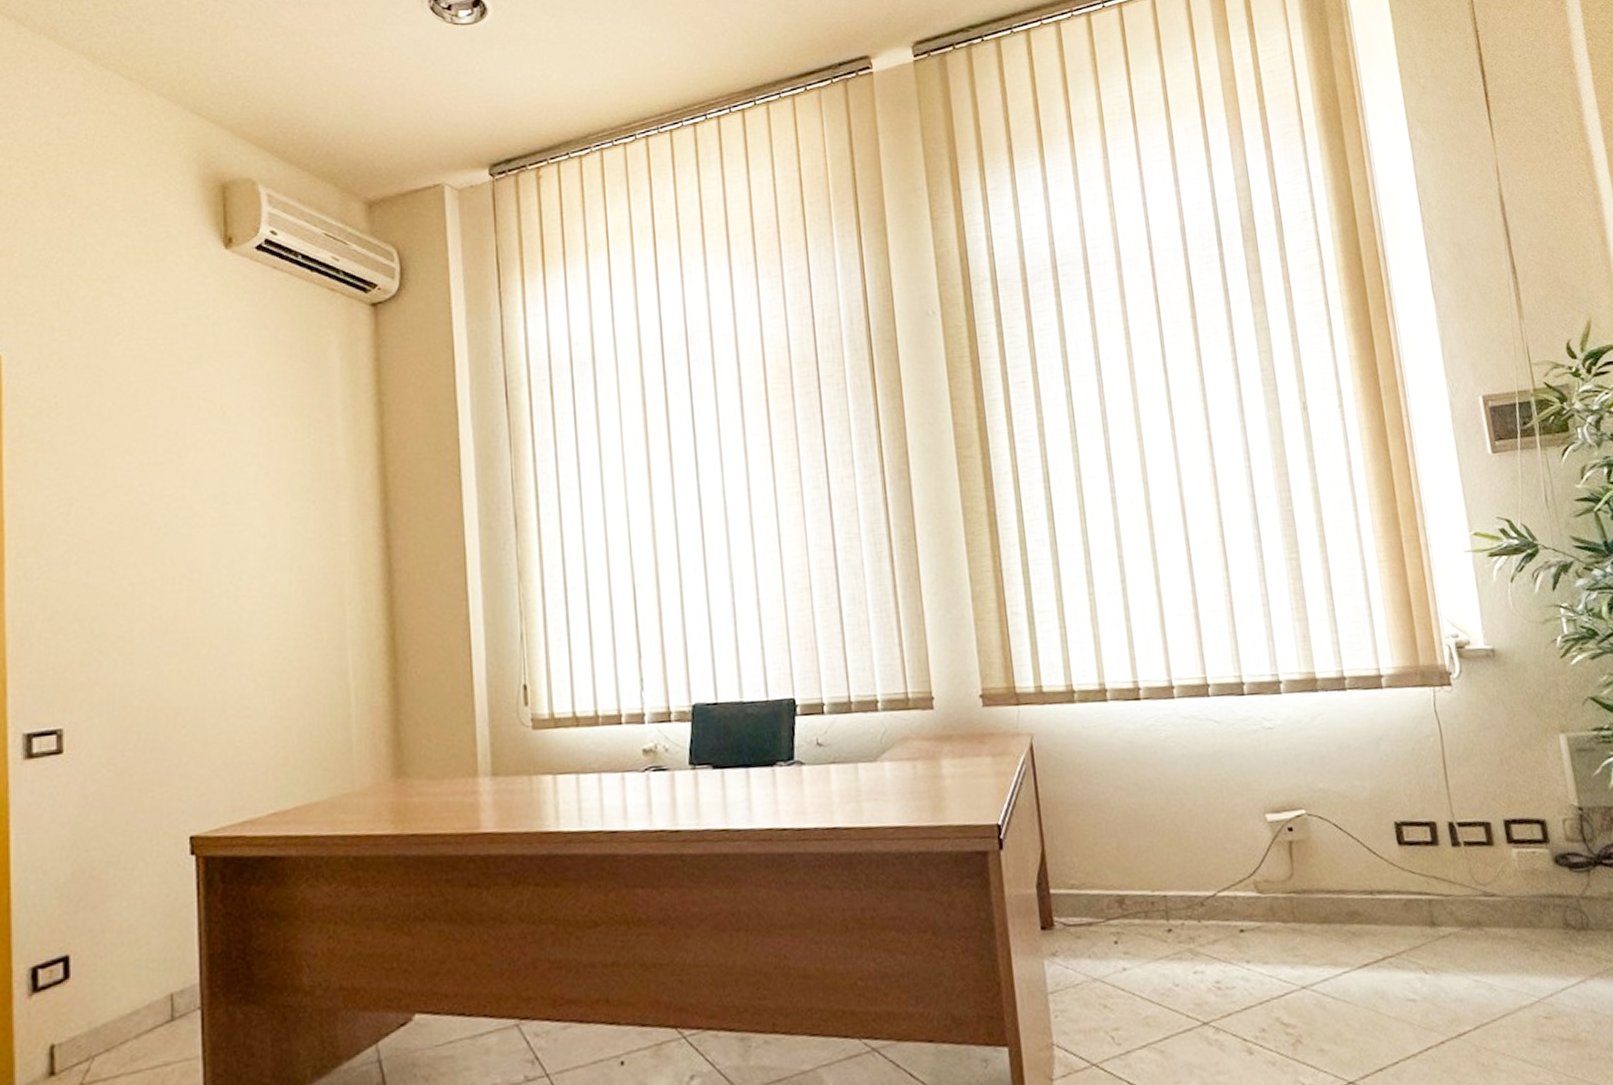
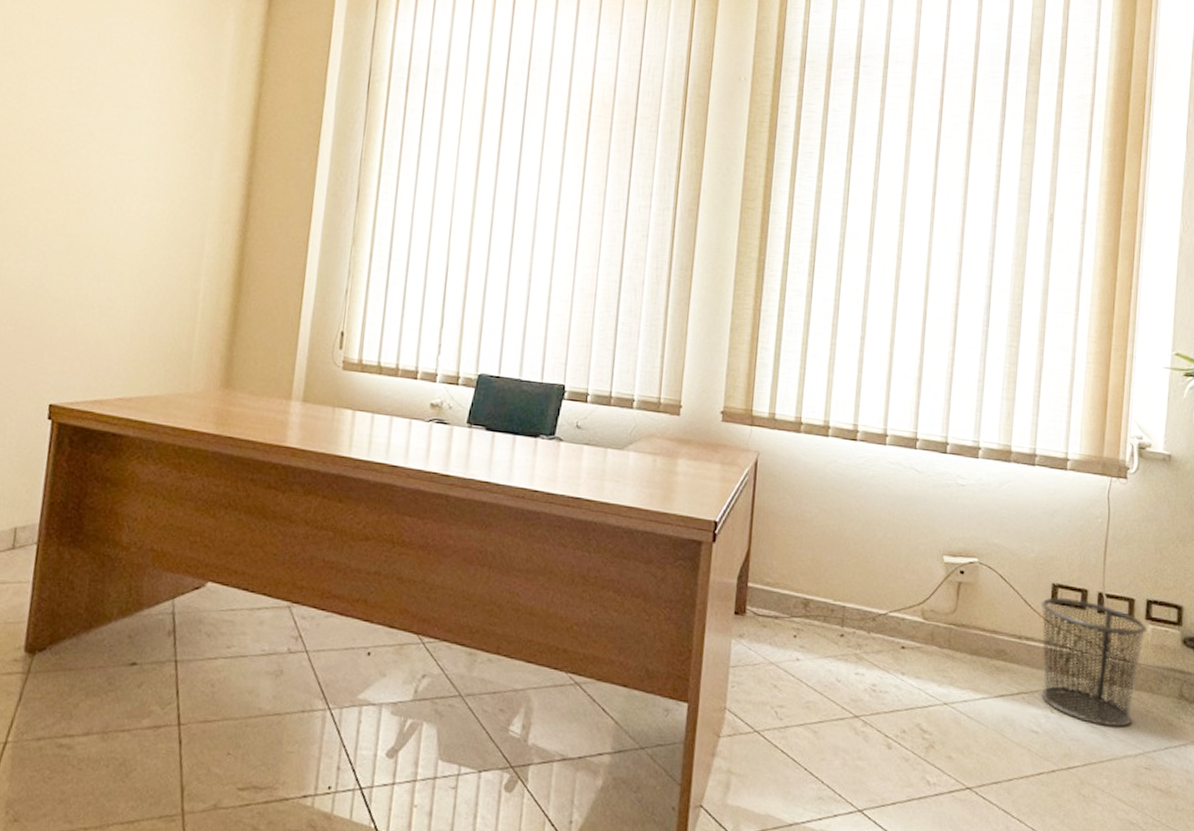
waste bin: none [1386,835,1519,978] -> present [1040,597,1147,728]

